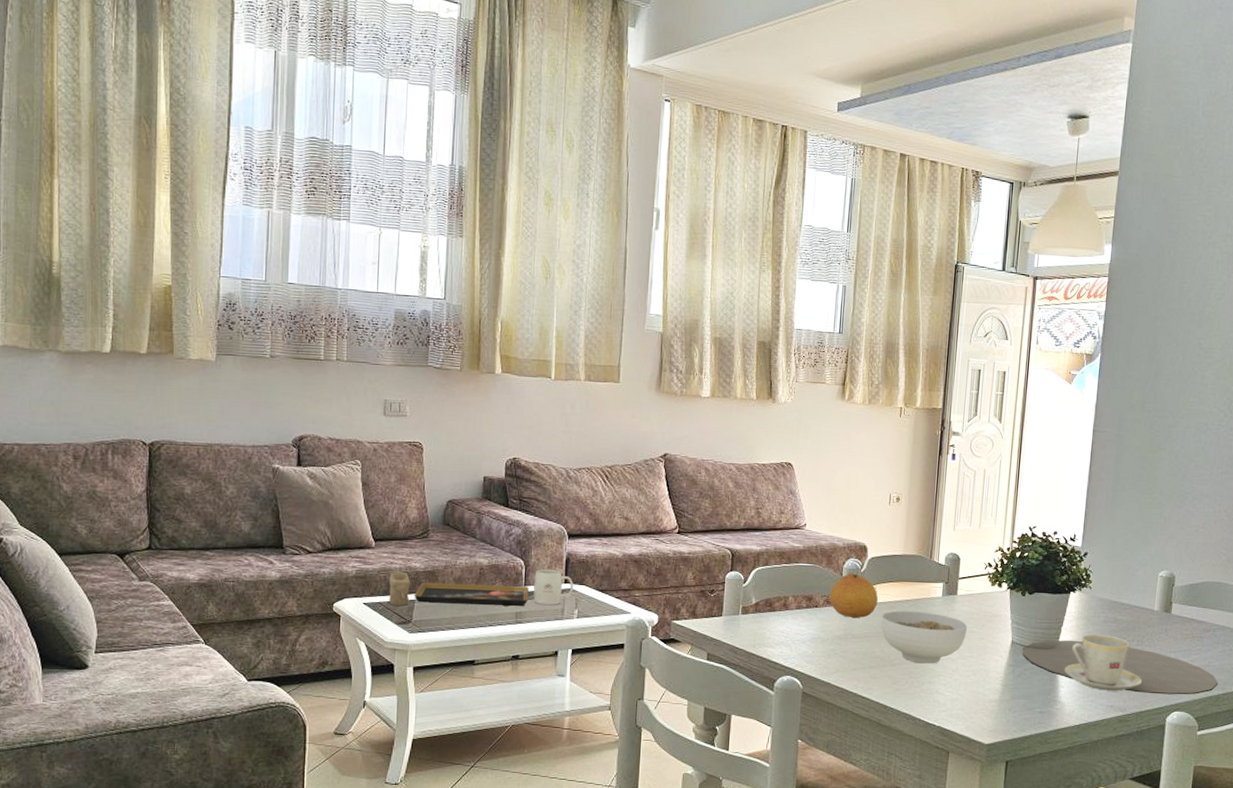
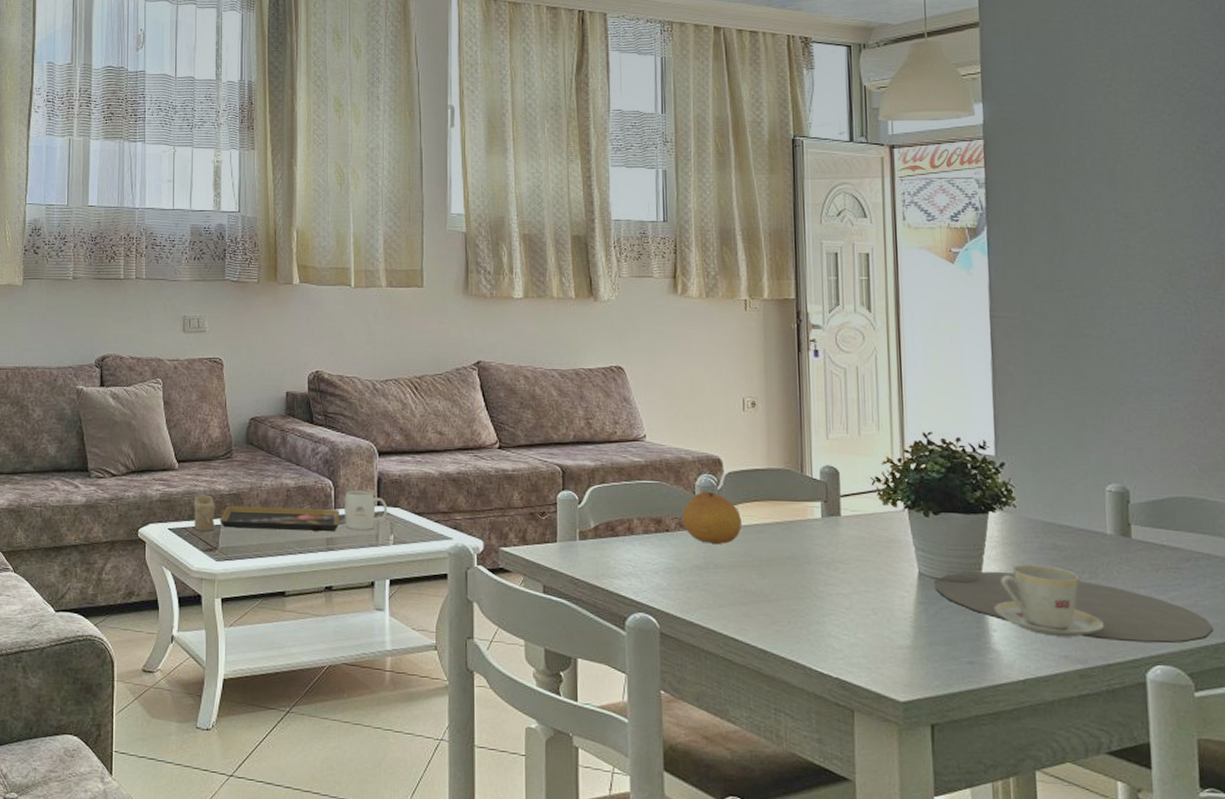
bowl: present [881,611,968,664] -> none [748,535,859,600]

